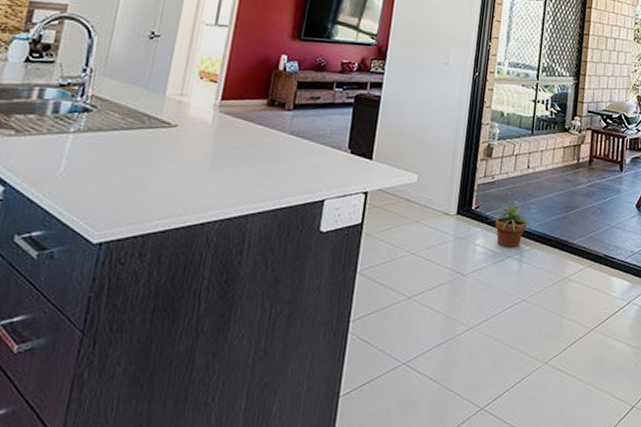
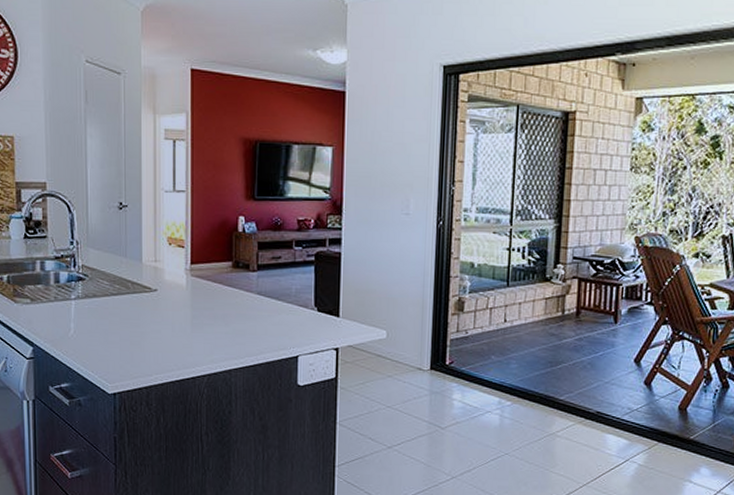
potted plant: present [488,202,533,247] -> none [464,357,513,402]

